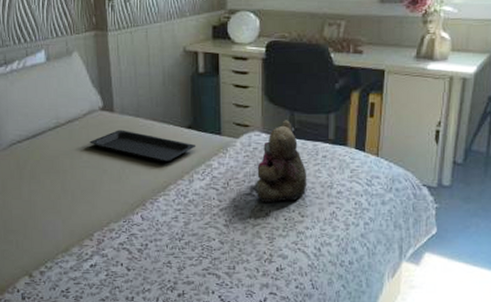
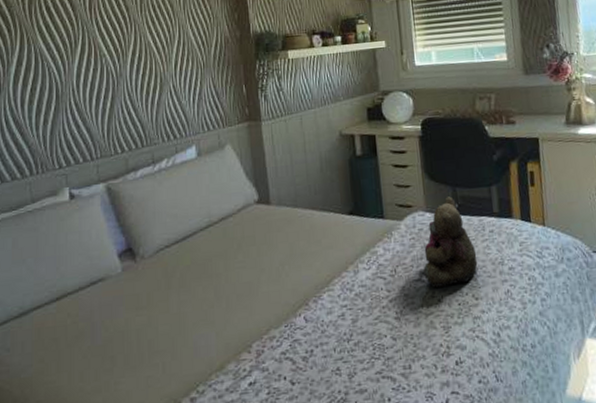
serving tray: present [89,130,197,163] -> none [245,222,360,255]

